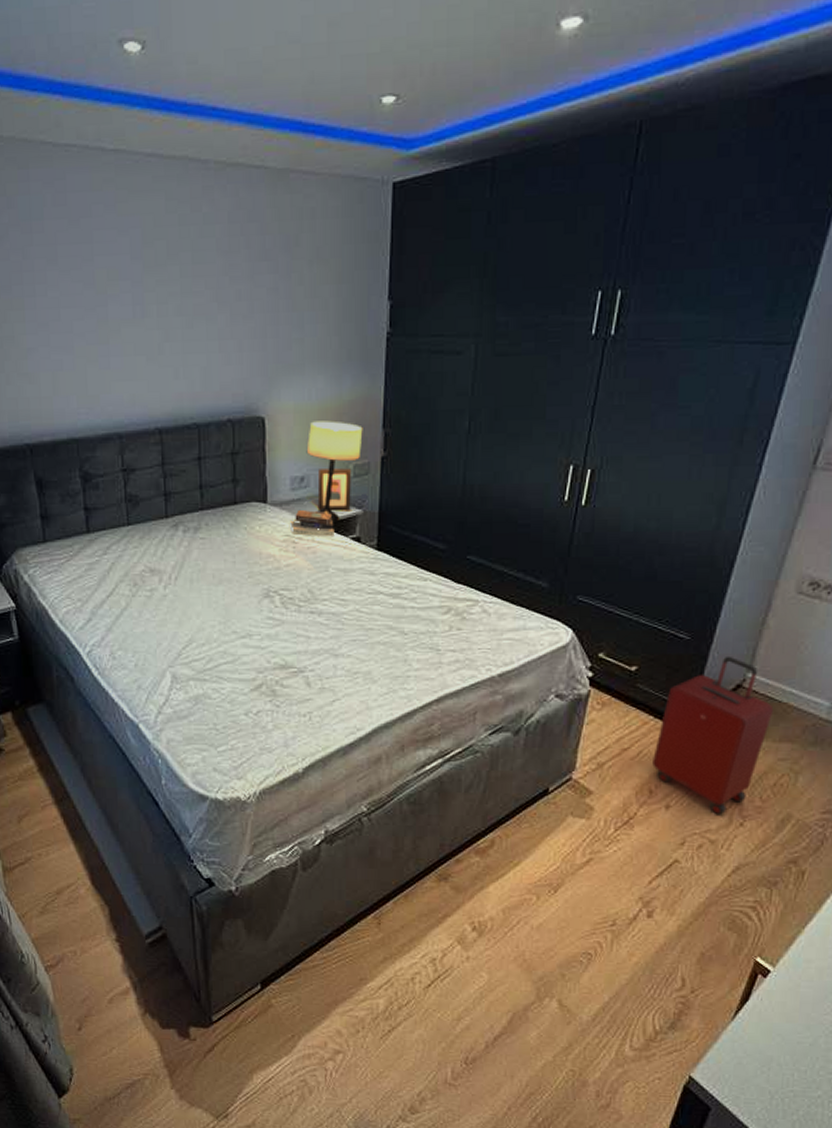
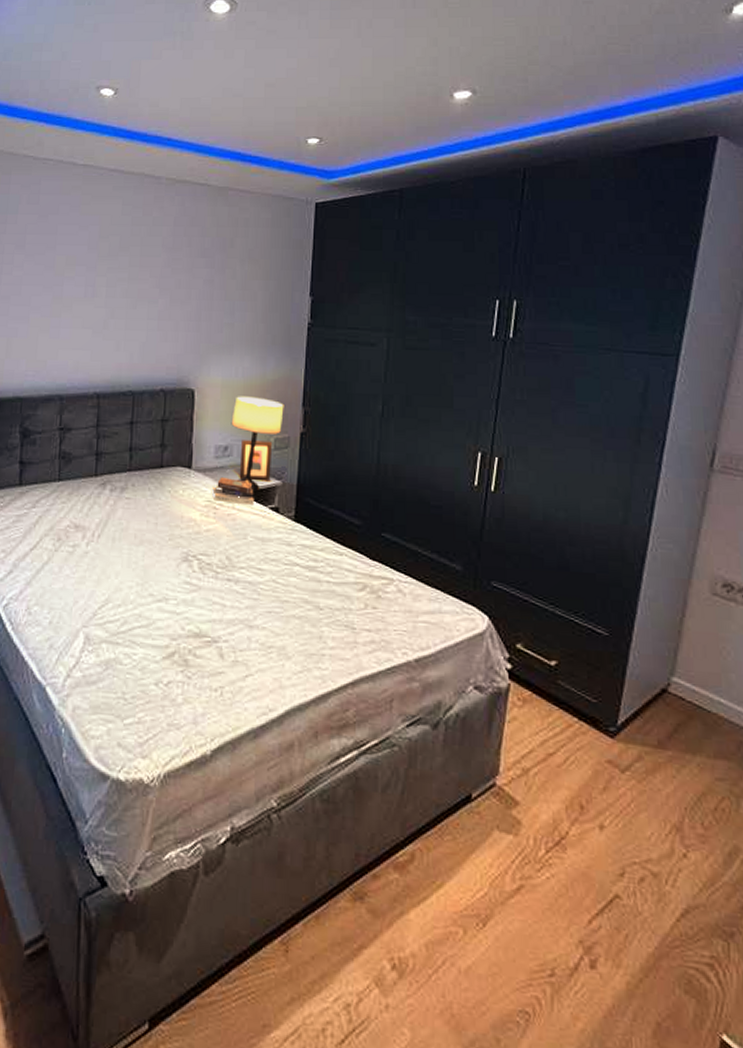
suitcase: present [652,655,774,815] -> none [581,656,704,842]

